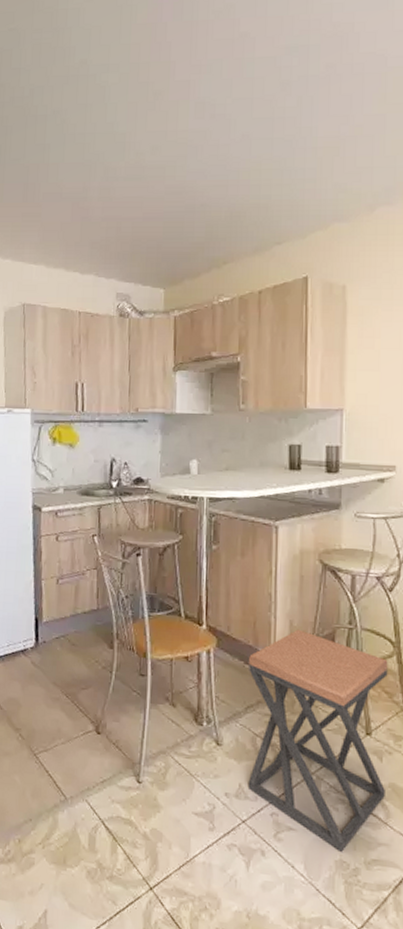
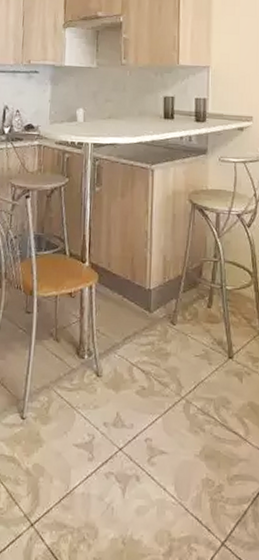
stool: present [247,629,388,852] -> none [124,263,247,470]

